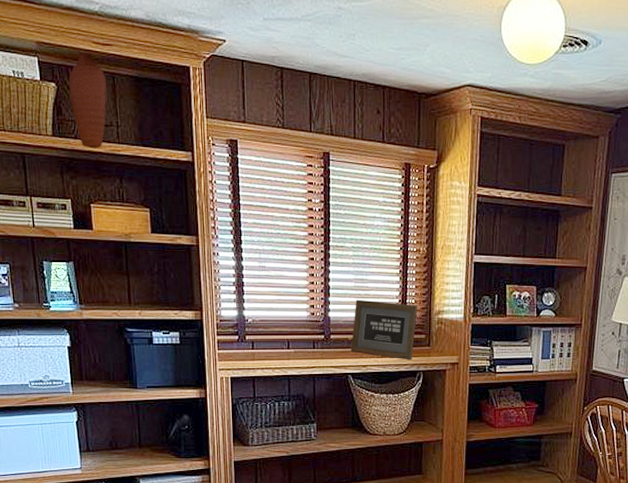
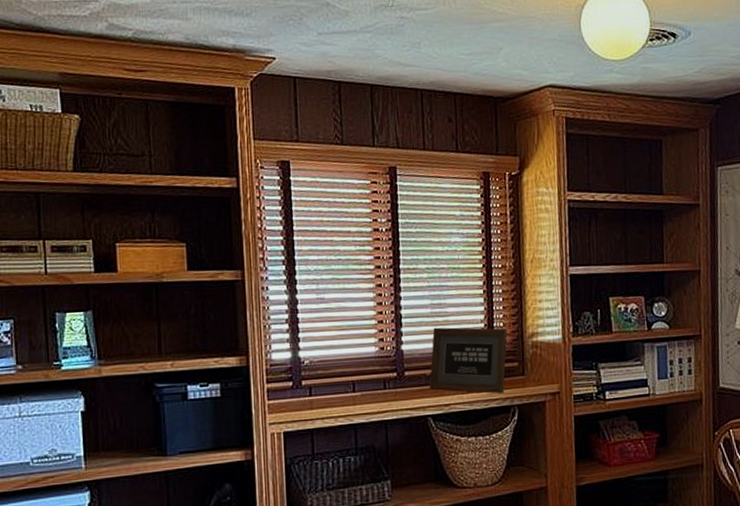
decorative vase: present [68,52,107,148] -> none [94,80,139,182]

